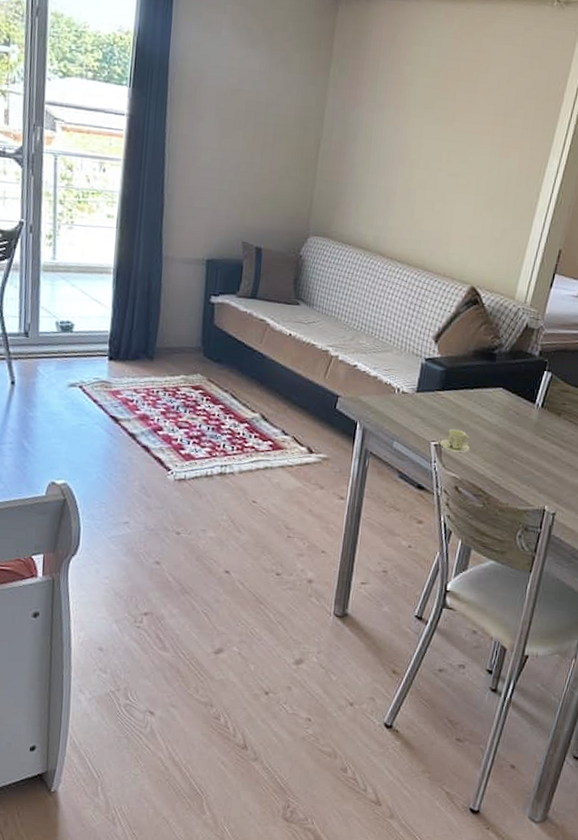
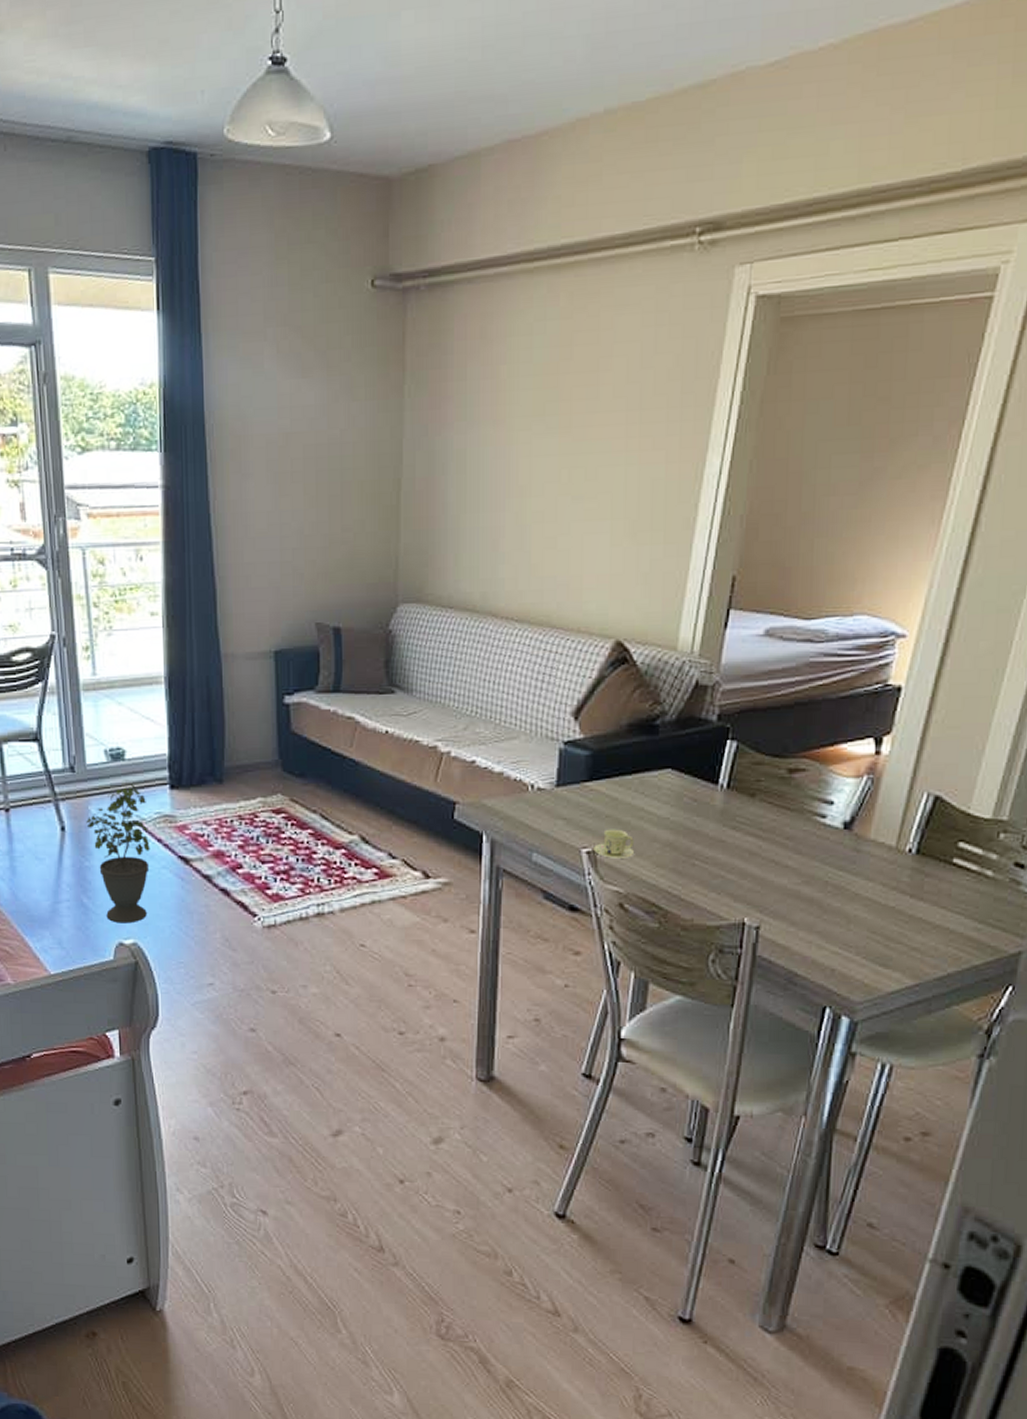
potted plant: none [34,348,87,467] -> present [86,779,150,924]

